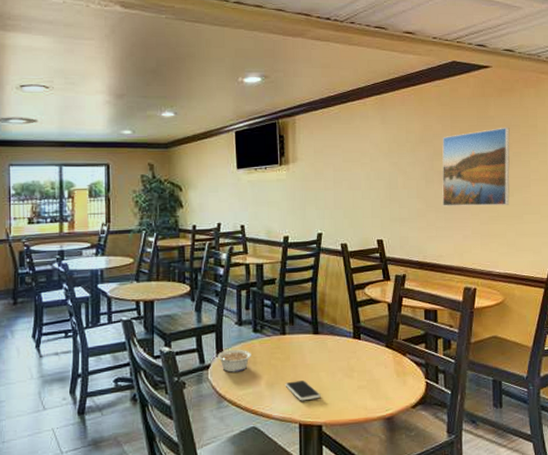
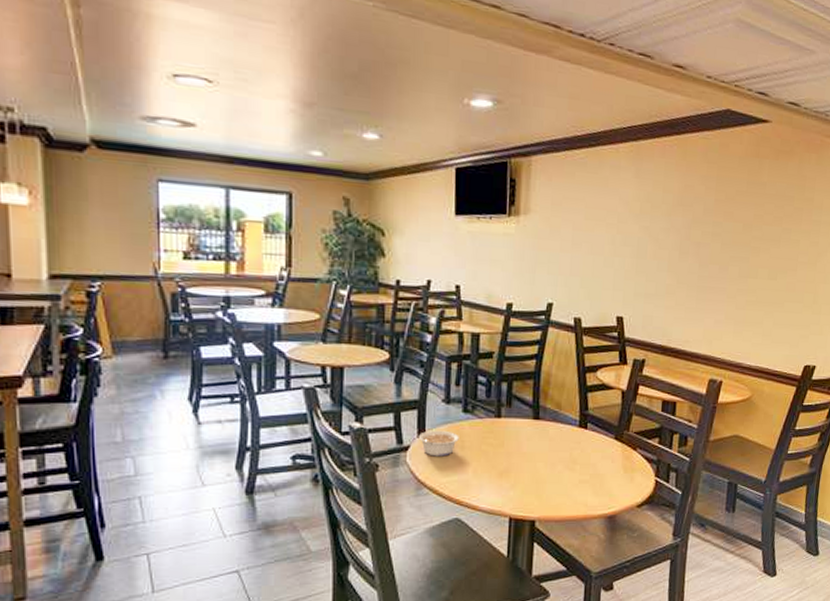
smartphone: present [285,381,321,401] -> none [496,471,537,493]
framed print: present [442,127,510,206] -> none [696,197,783,289]

